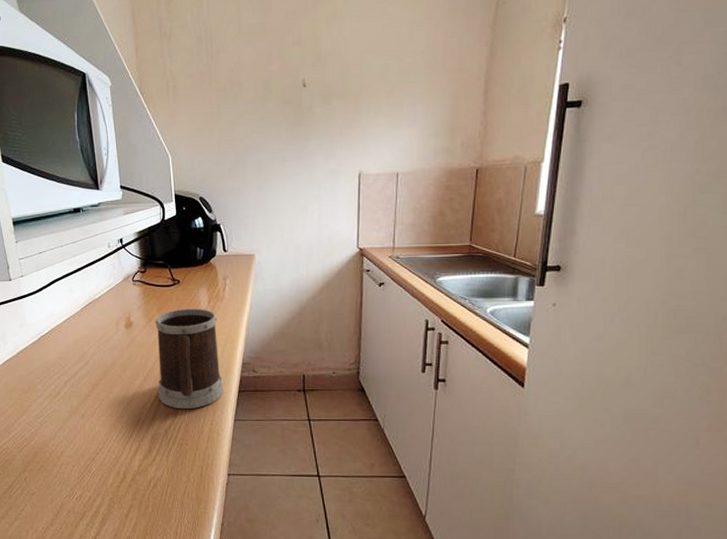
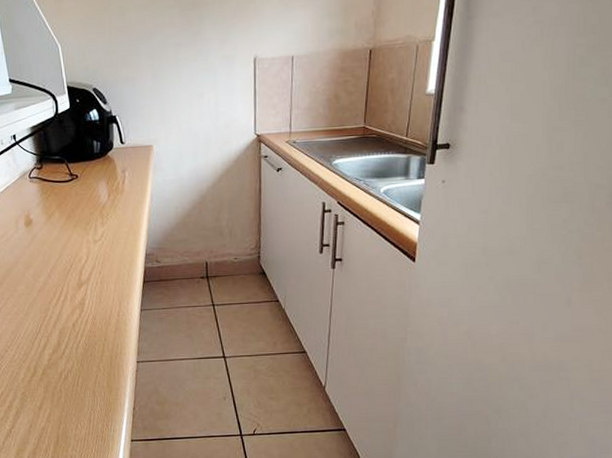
mug: present [155,308,223,410] -> none [55,202,128,303]

